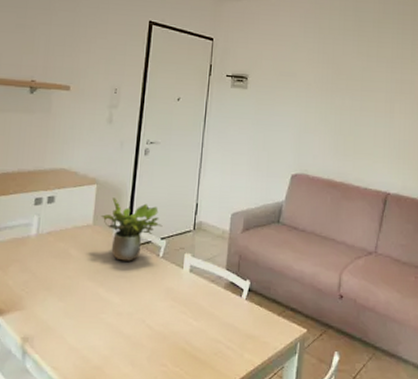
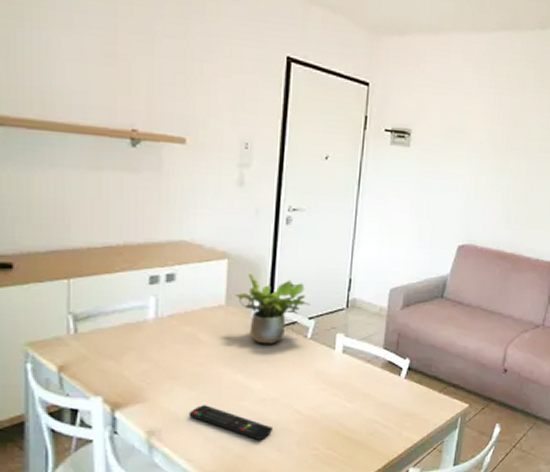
remote control: none [57,316,127,353] -> present [188,405,272,440]

